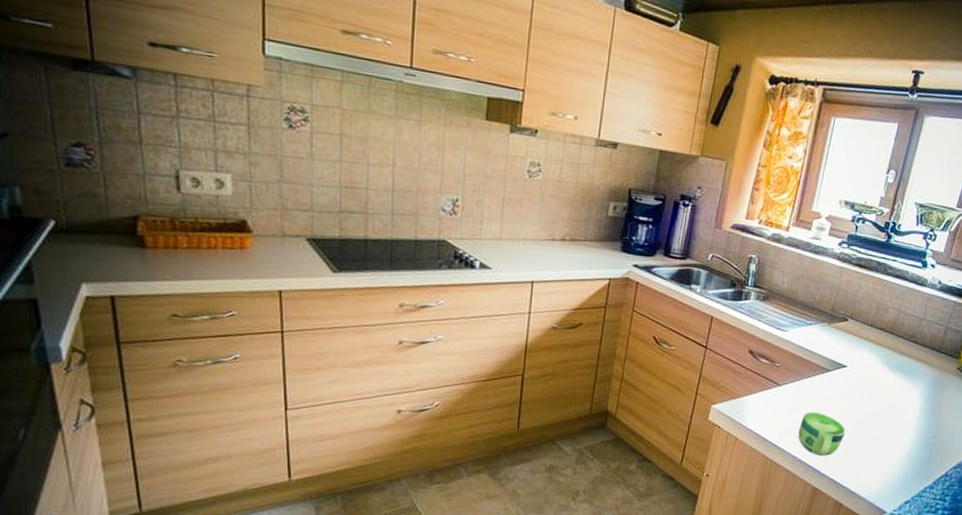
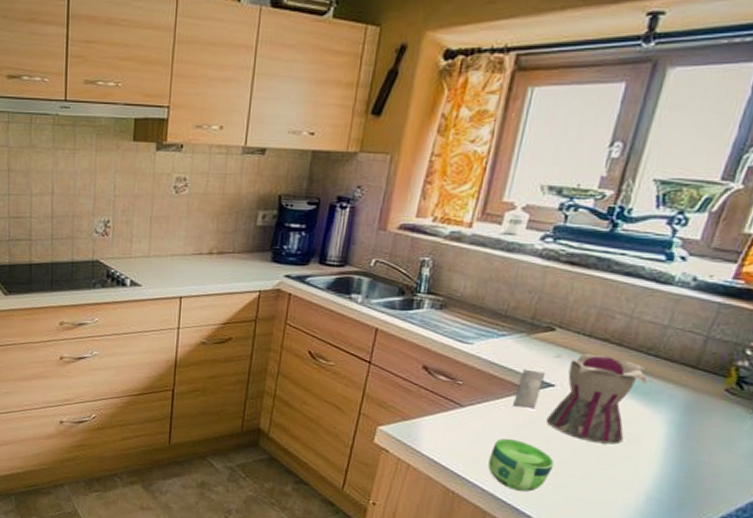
teapot: none [817,340,910,414] -> present [513,353,649,445]

